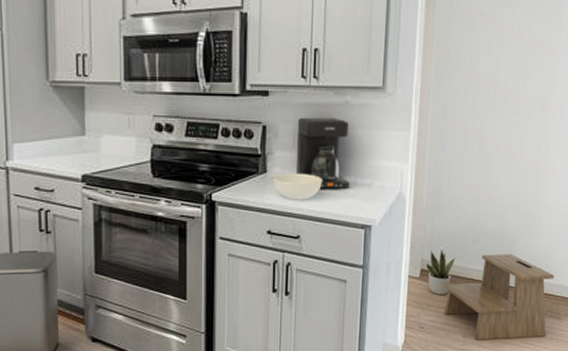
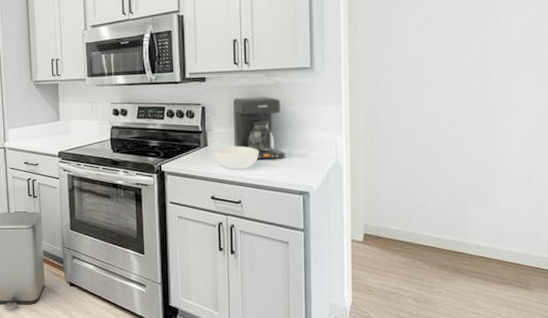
potted plant: present [426,248,456,296] -> none [369,214,401,260]
step stool: present [443,254,555,340] -> none [389,221,519,307]

